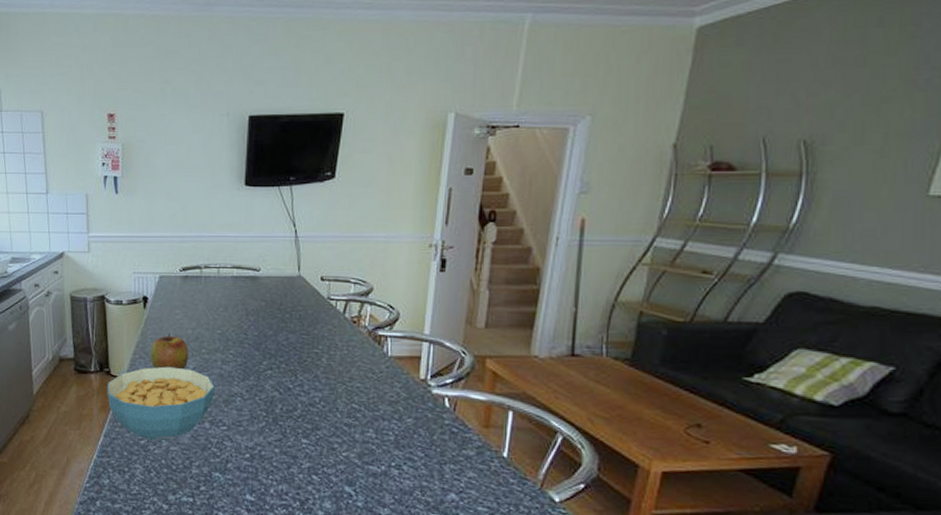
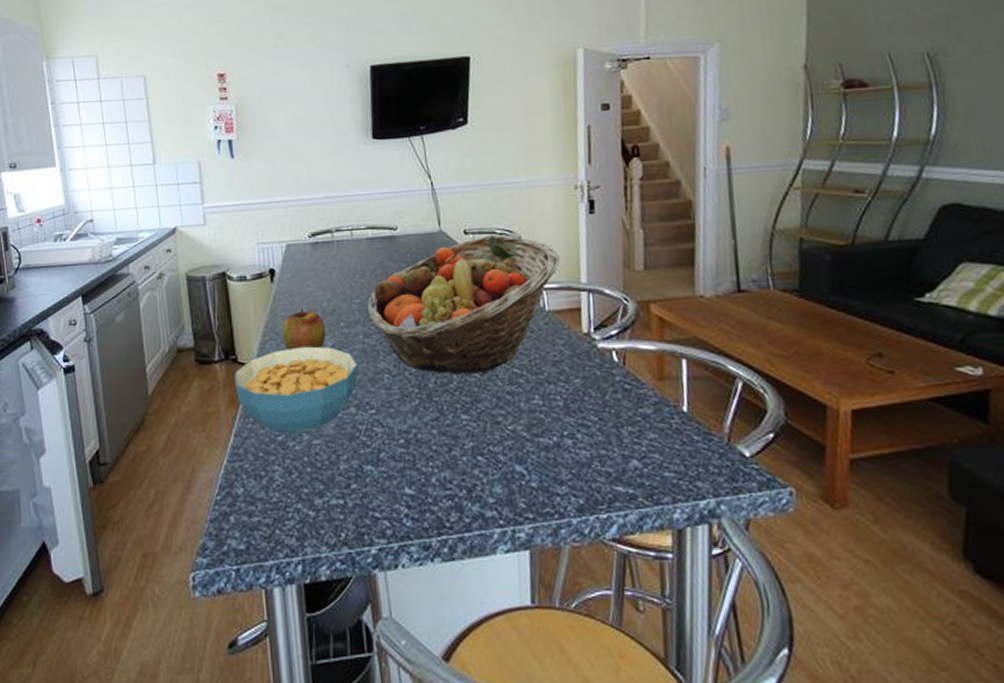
fruit basket: none [227,283,408,406] -> present [367,235,561,375]

